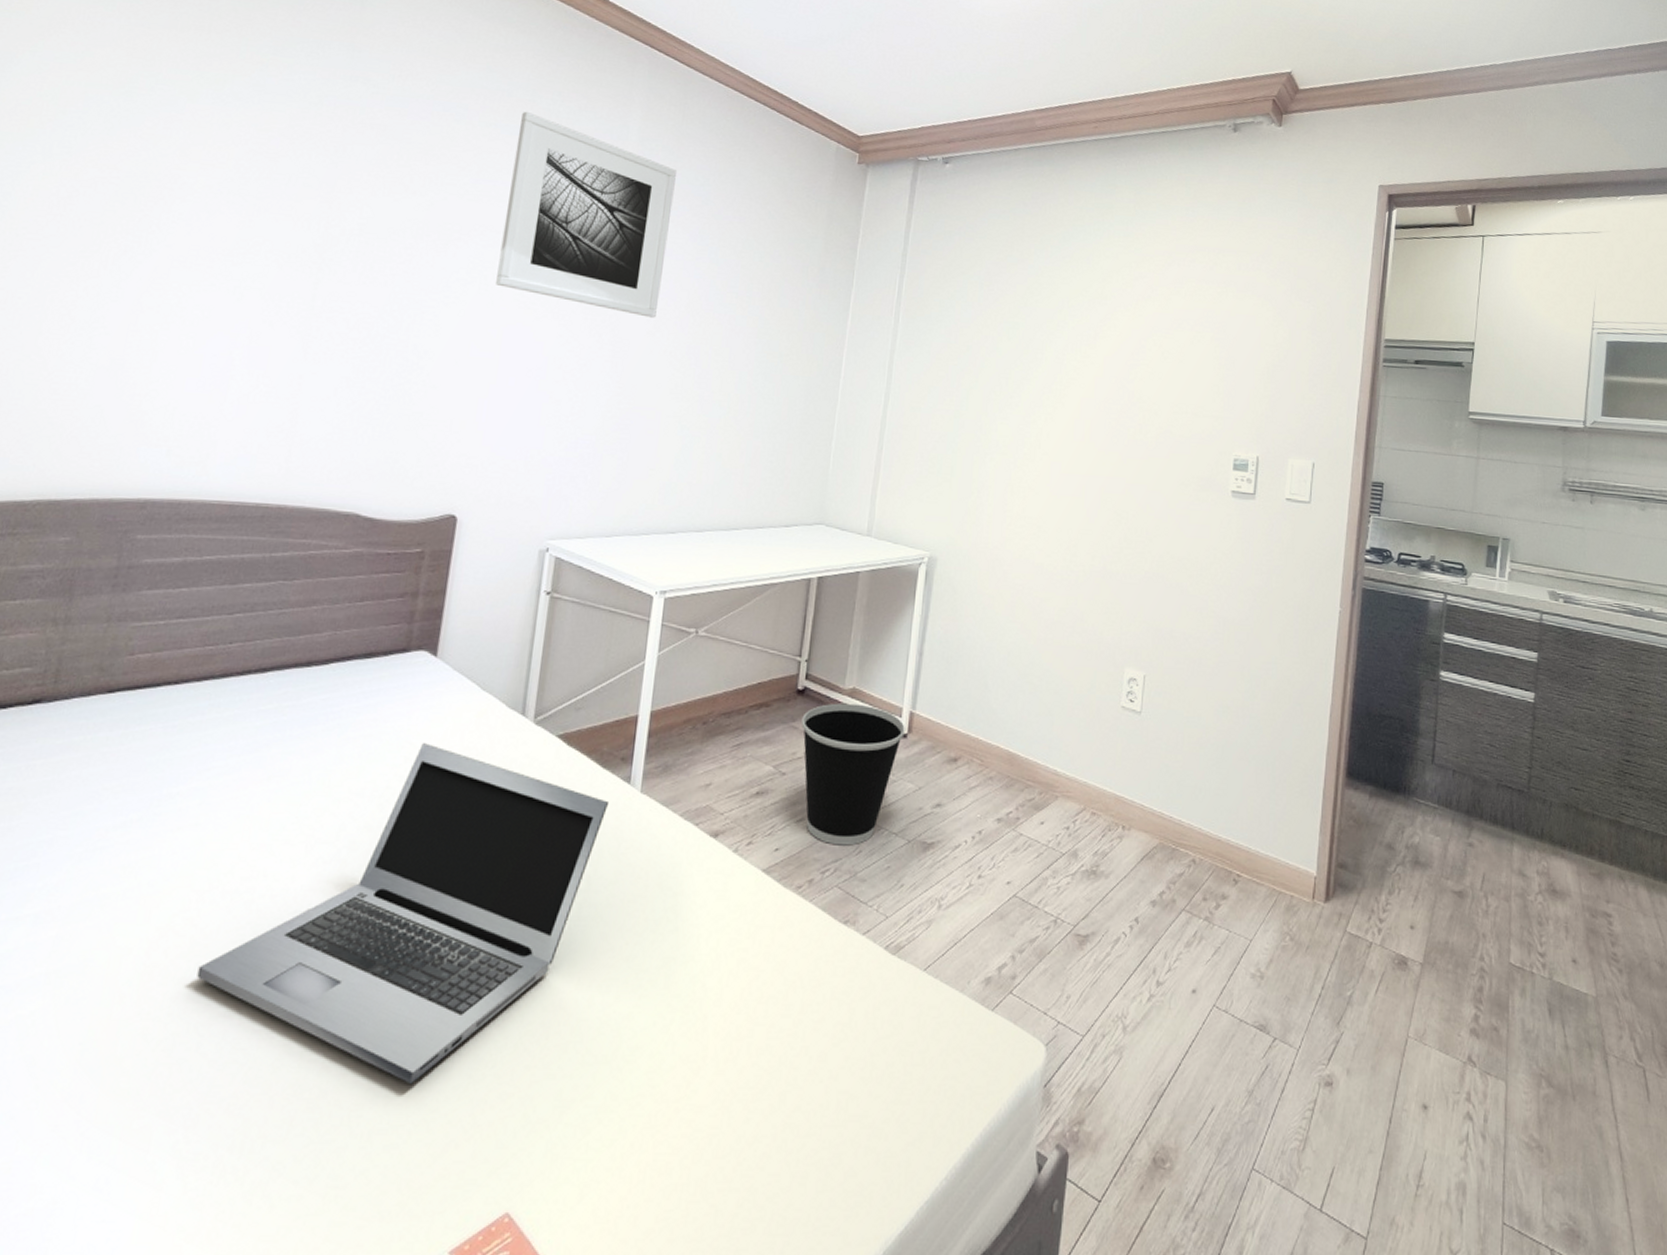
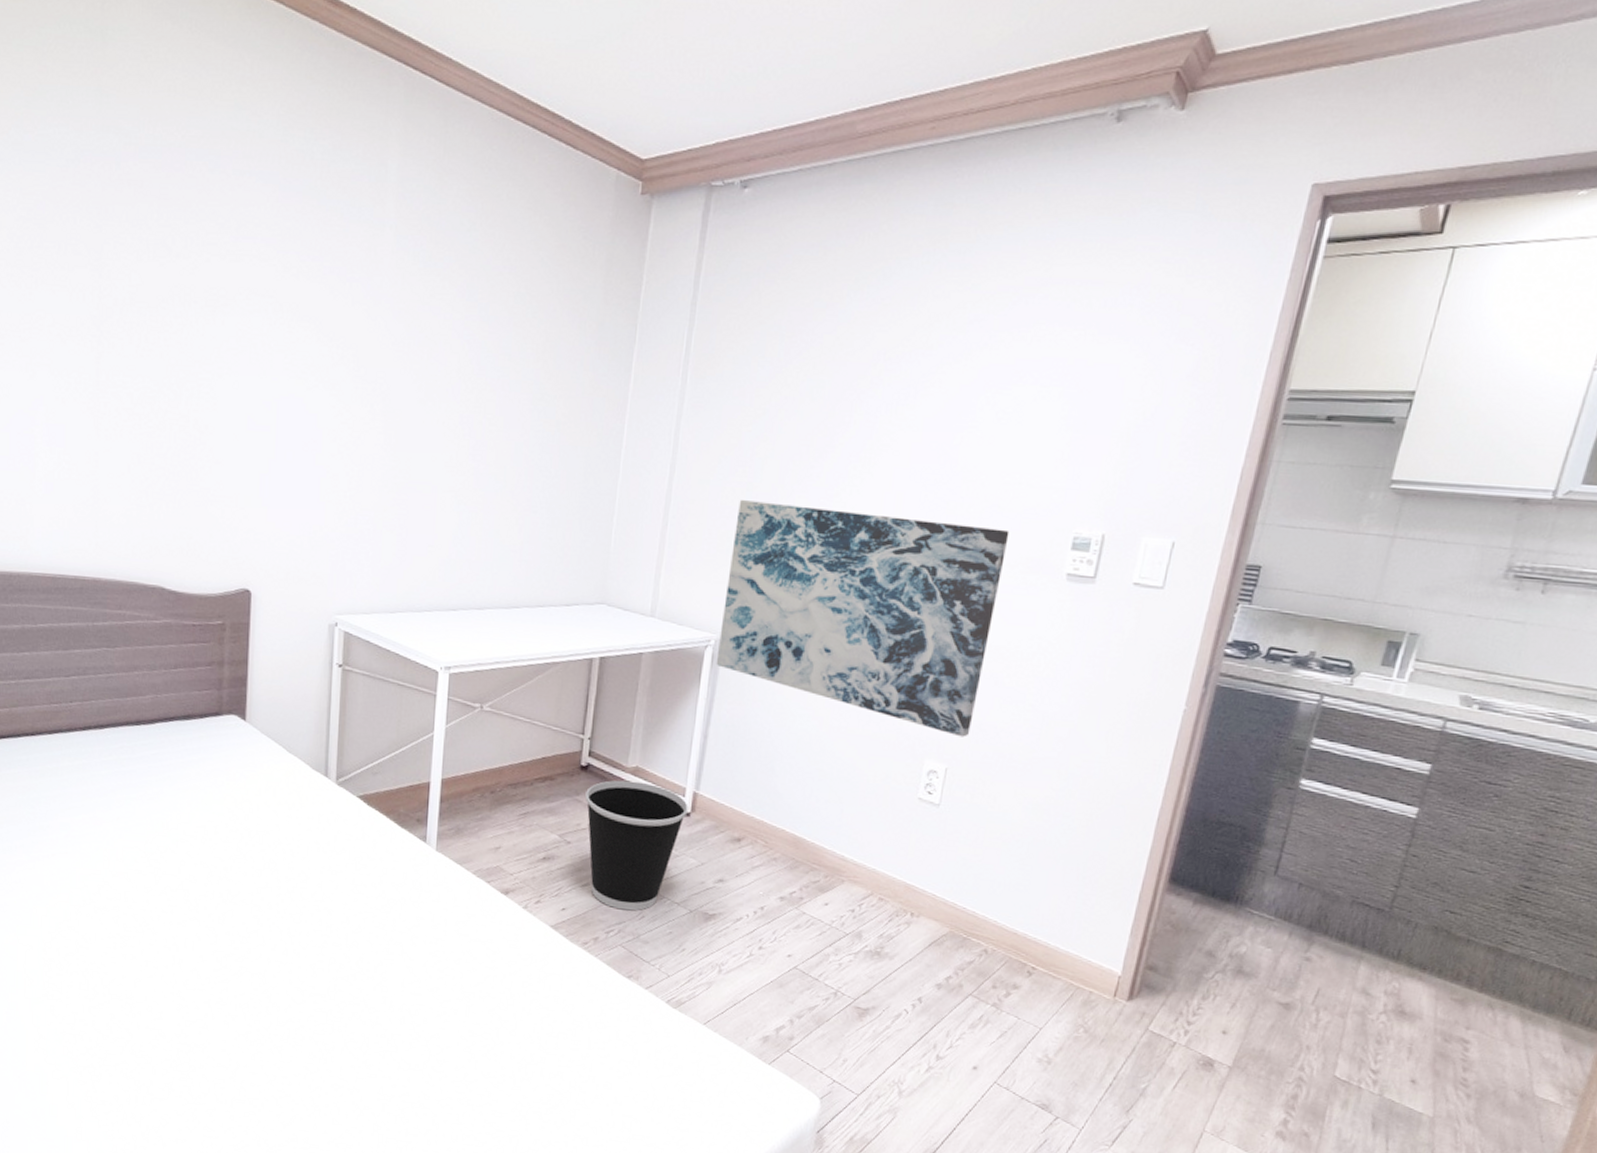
laptop: present [196,743,610,1083] -> none [84,796,409,1069]
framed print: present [496,111,678,318] -> none [266,154,441,385]
wall art: none [929,426,1181,645] -> present [716,500,1010,737]

